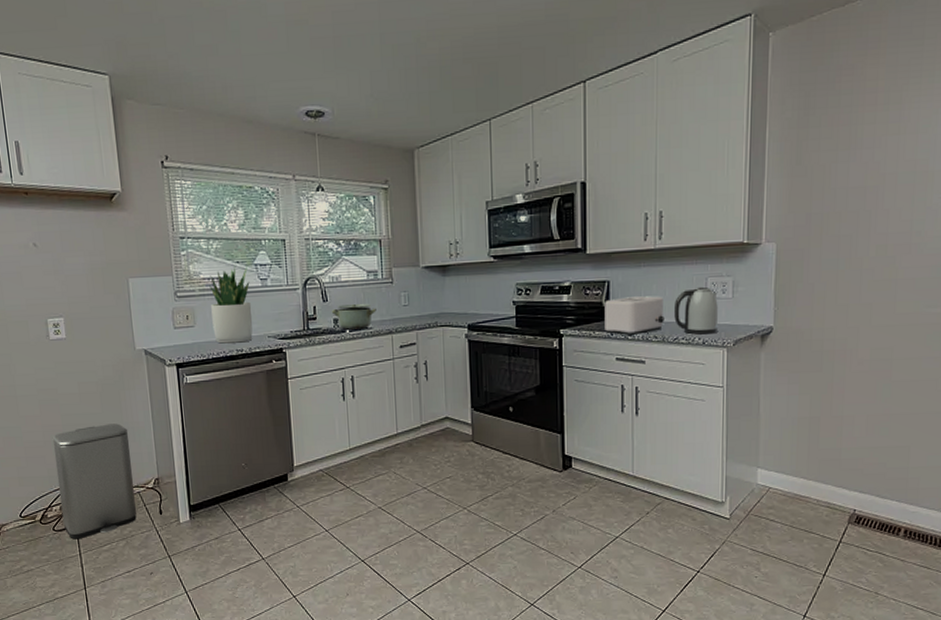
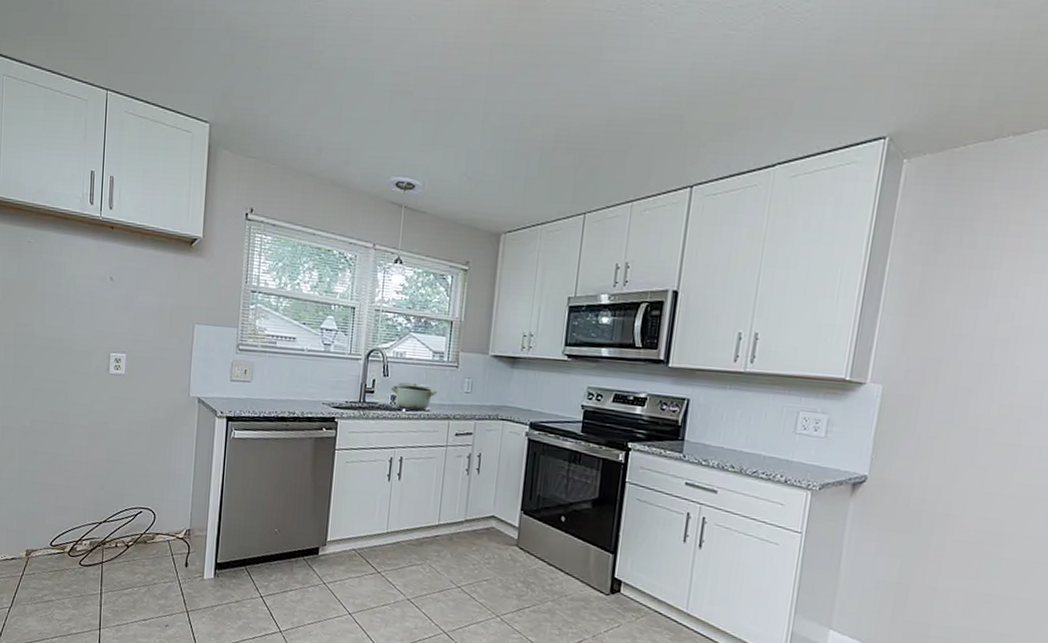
pedal bin: present [52,423,137,540] -> none [90,466,169,578]
planter: present [209,266,253,344] -> none [269,327,313,406]
toaster: present [604,296,664,336] -> none [677,418,747,462]
kettle: present [674,286,718,335] -> none [756,419,808,474]

